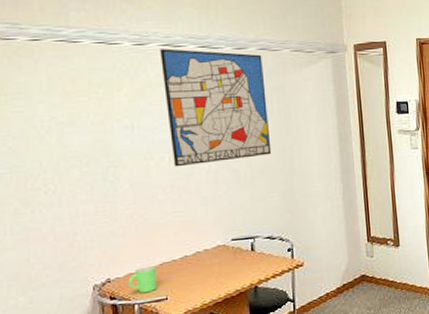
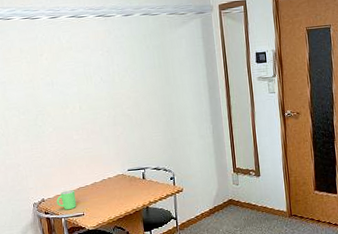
wall art: present [160,48,272,167] -> none [68,19,155,114]

